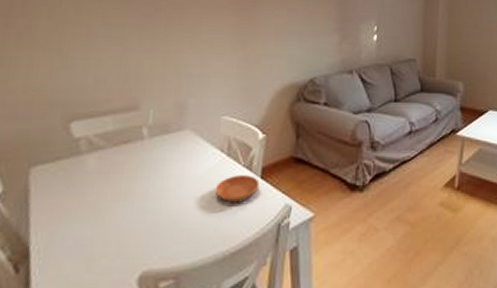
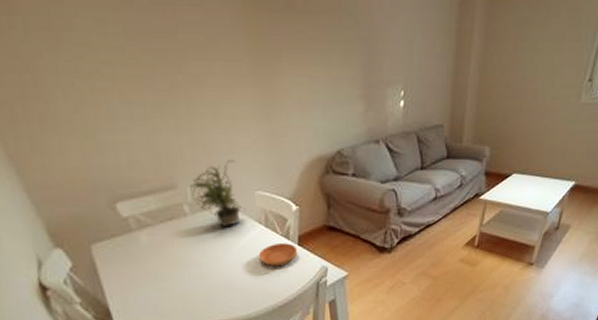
potted plant: none [153,83,209,155] -> present [190,160,246,228]

